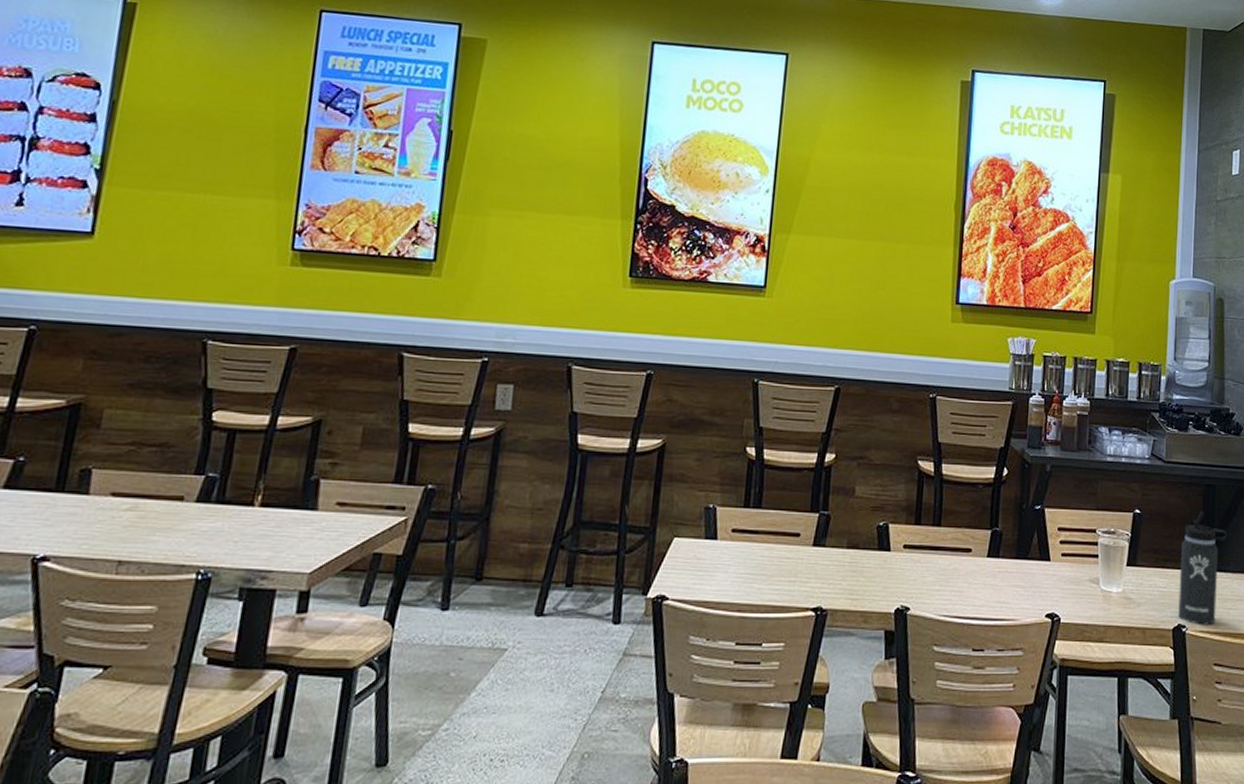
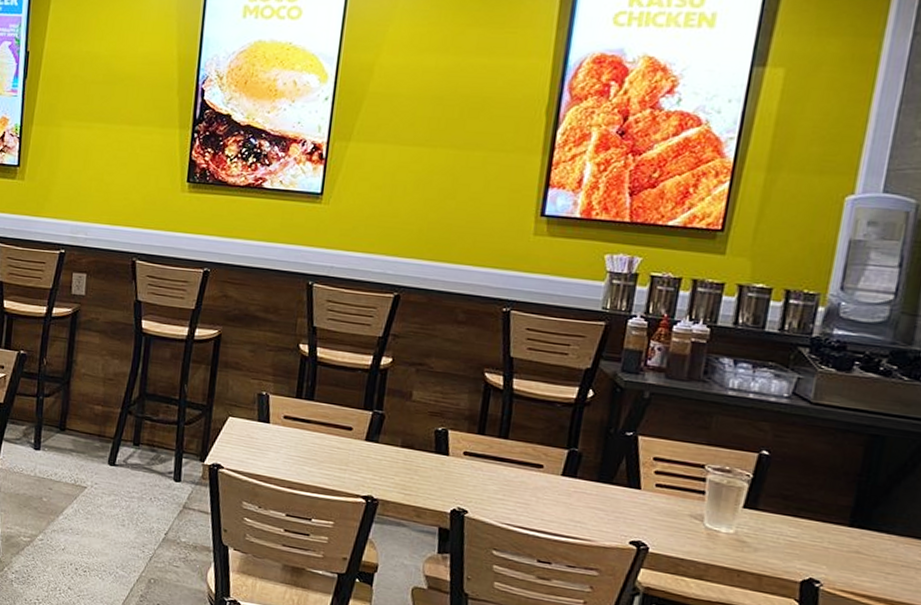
thermos bottle: present [1178,511,1228,625] -> none [810,463,897,587]

